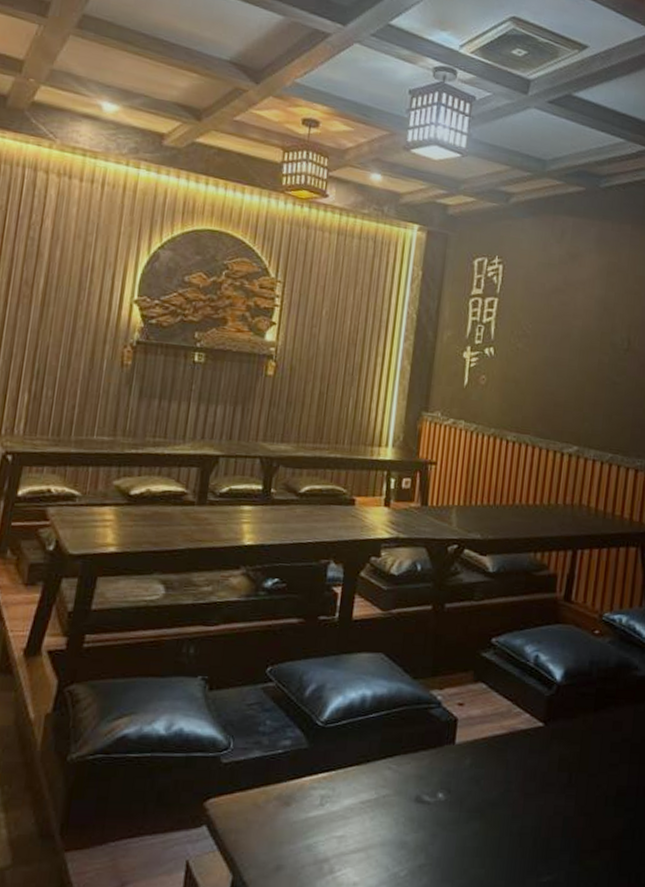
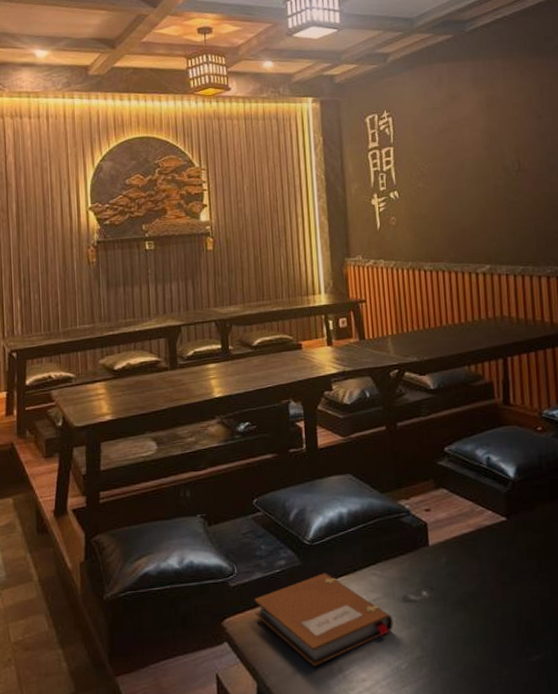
notebook: none [244,760,401,864] -> present [254,573,393,667]

